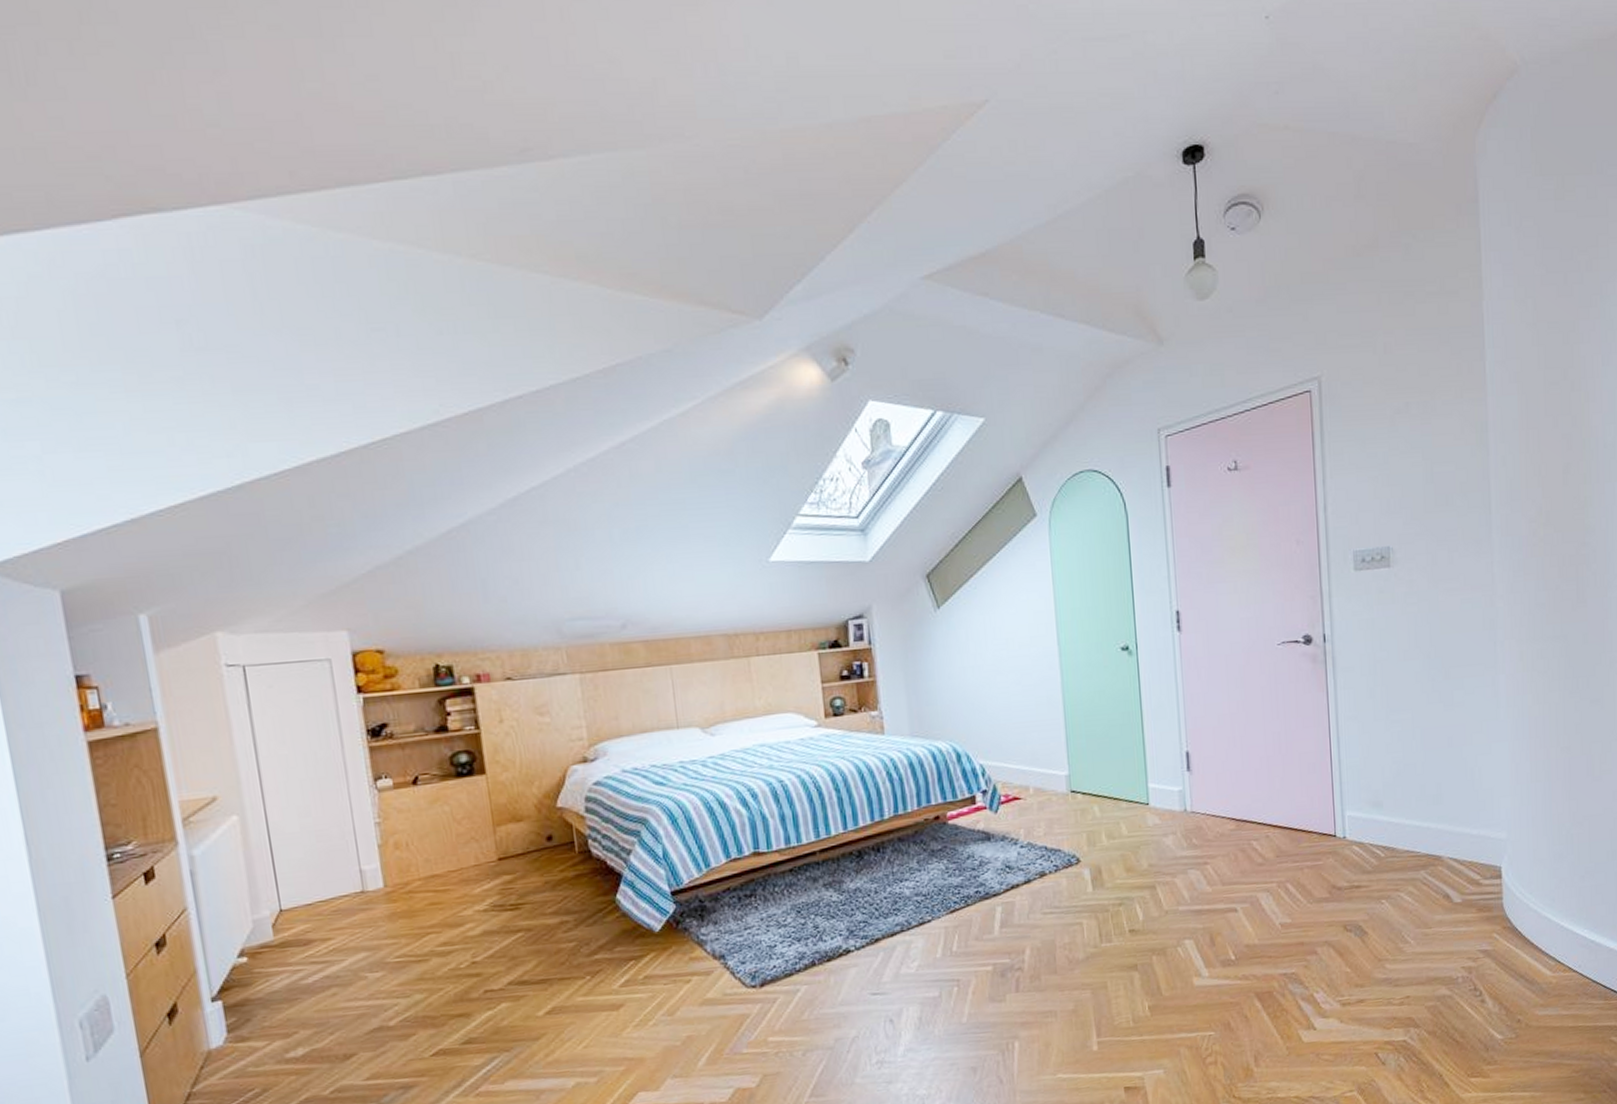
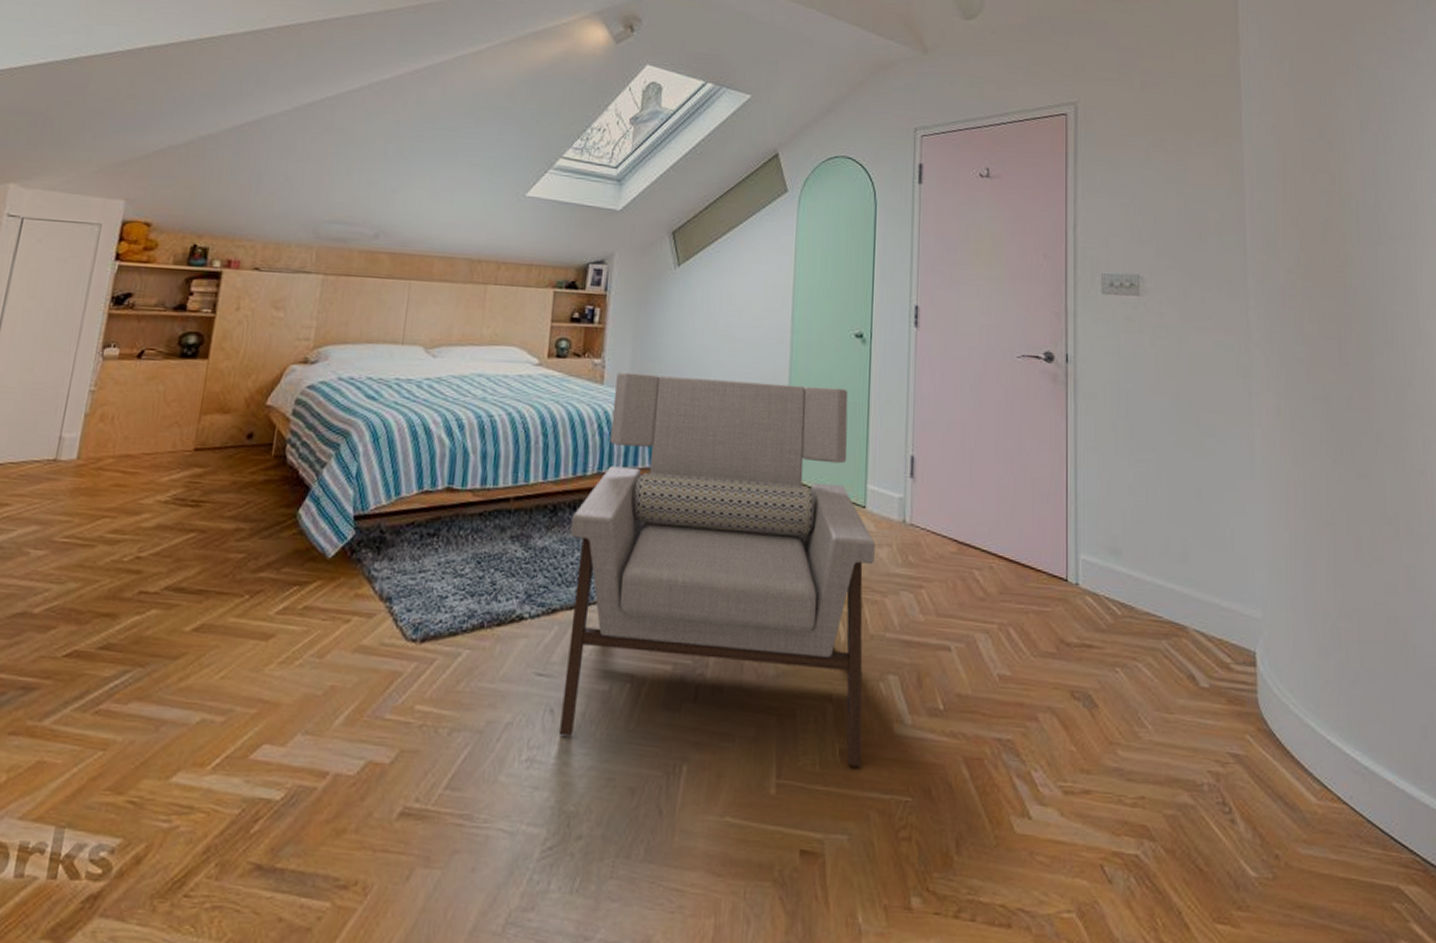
armchair: none [878,700,1169,1039] -> present [558,372,875,767]

